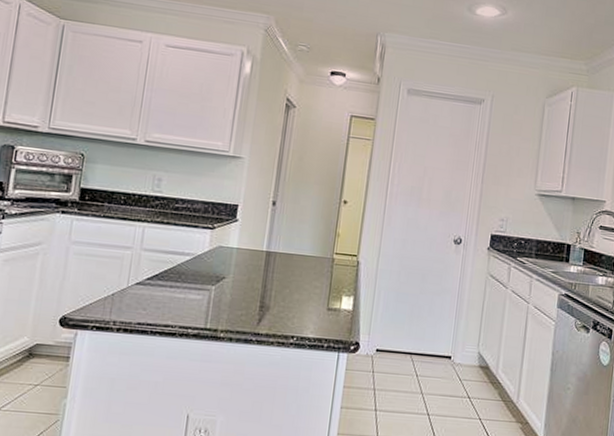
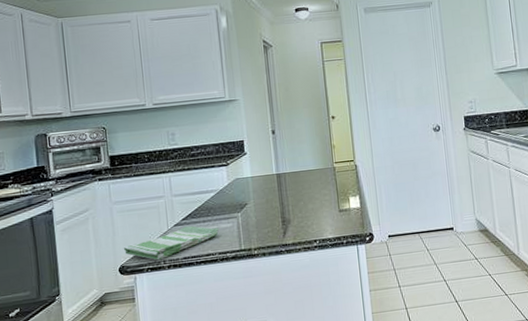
dish towel: none [70,287,187,320] -> present [123,226,220,261]

